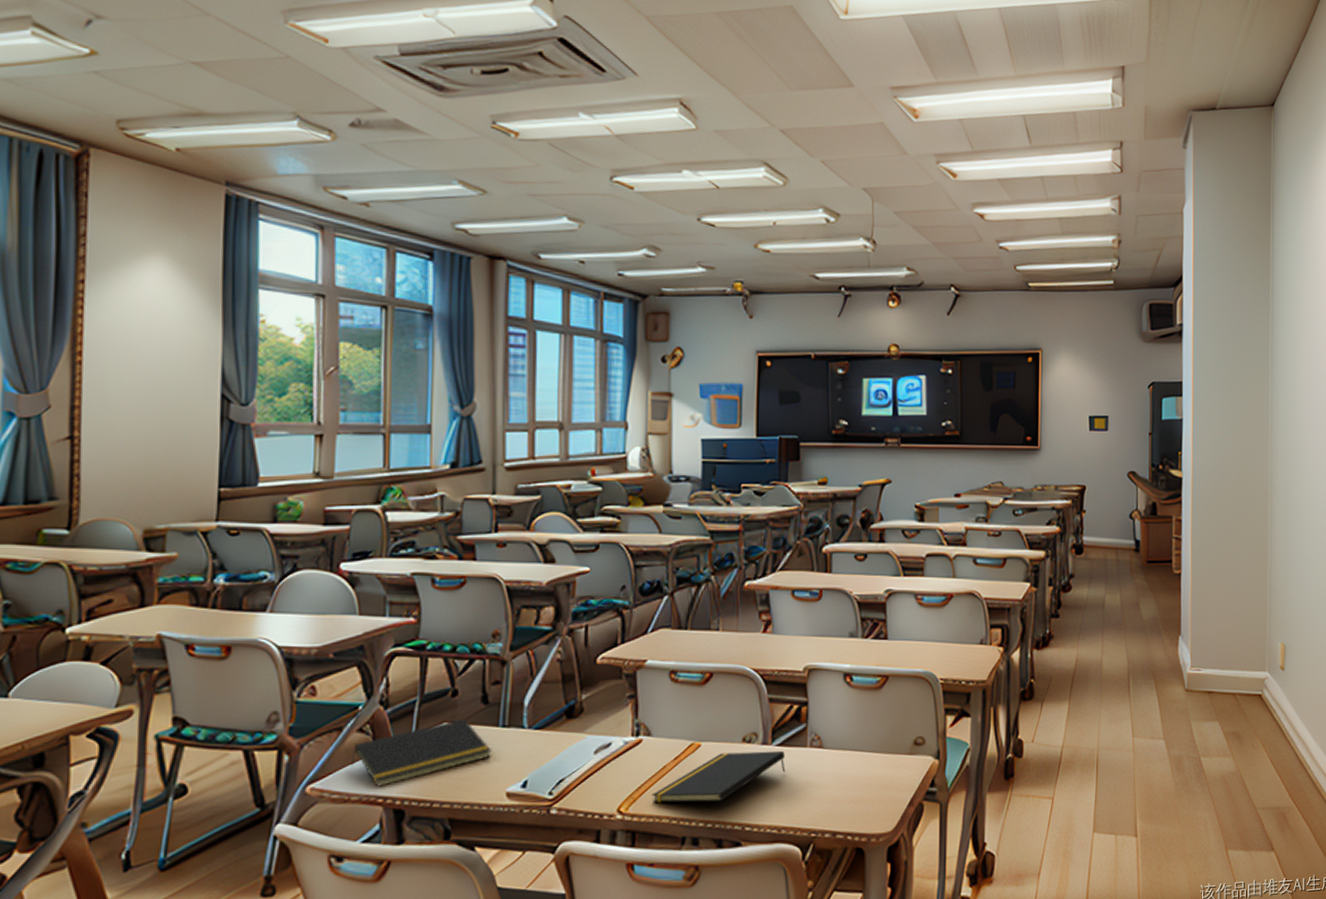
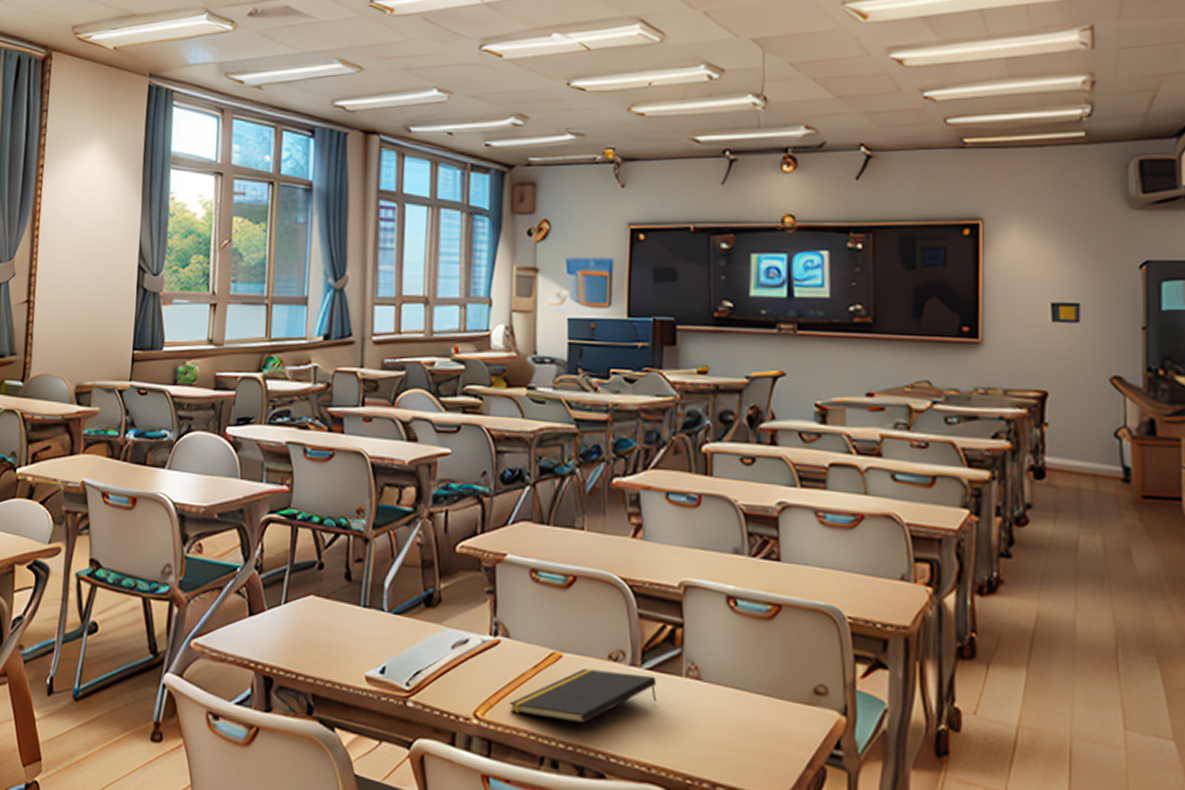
notepad: present [351,719,492,788] -> none [229,593,353,652]

